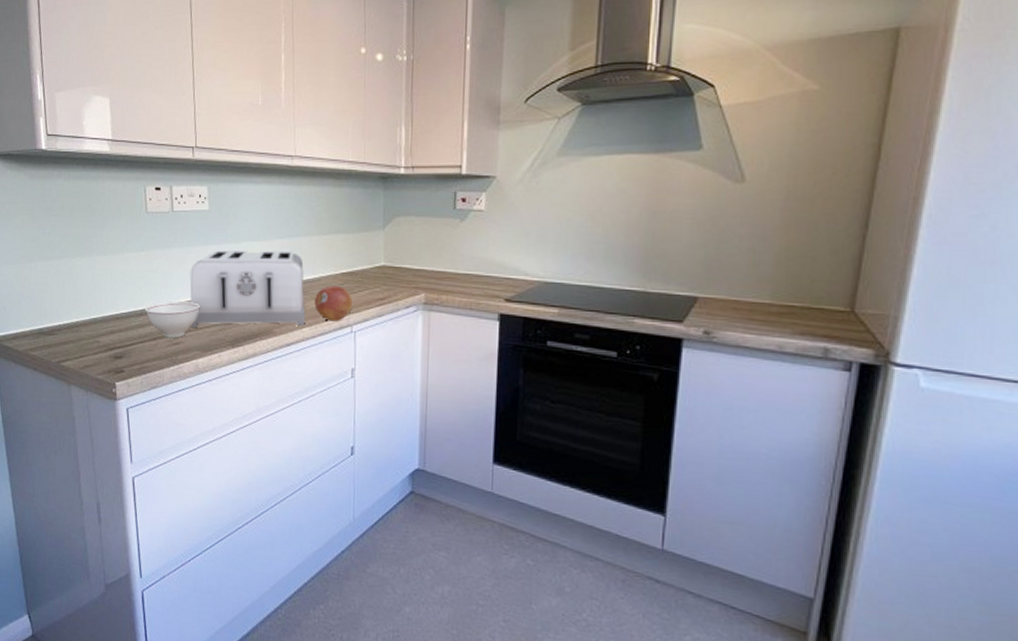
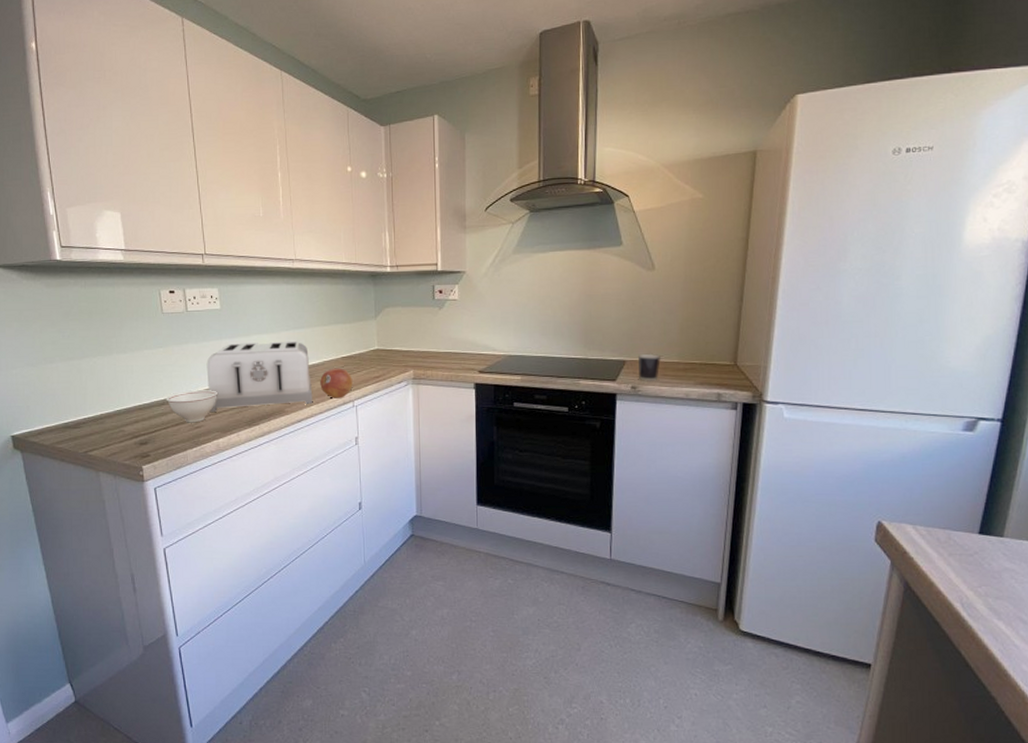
mug: none [715,290,748,326] -> present [638,353,662,381]

